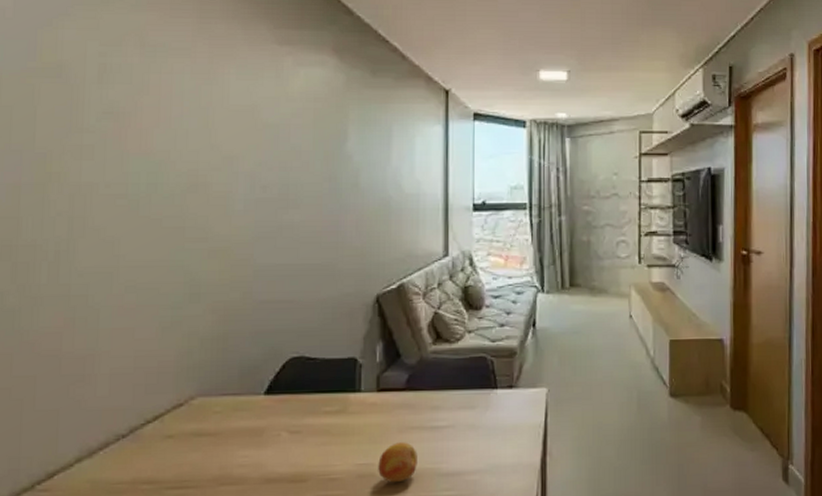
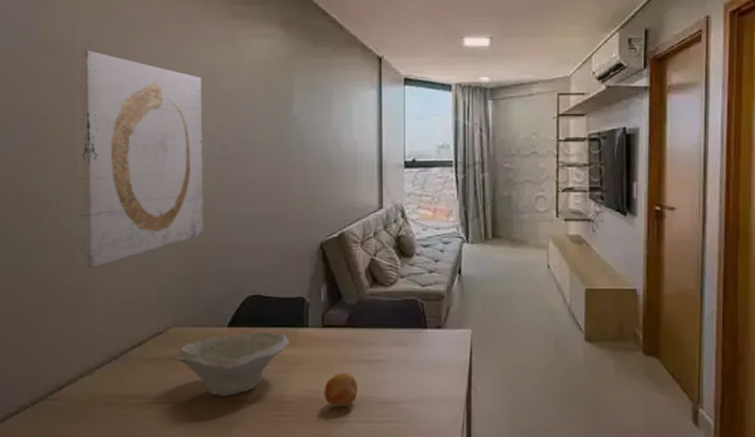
wall art: none [80,76,240,331] -> present [74,50,203,269]
bowl: none [201,398,338,476] -> present [177,331,289,396]

